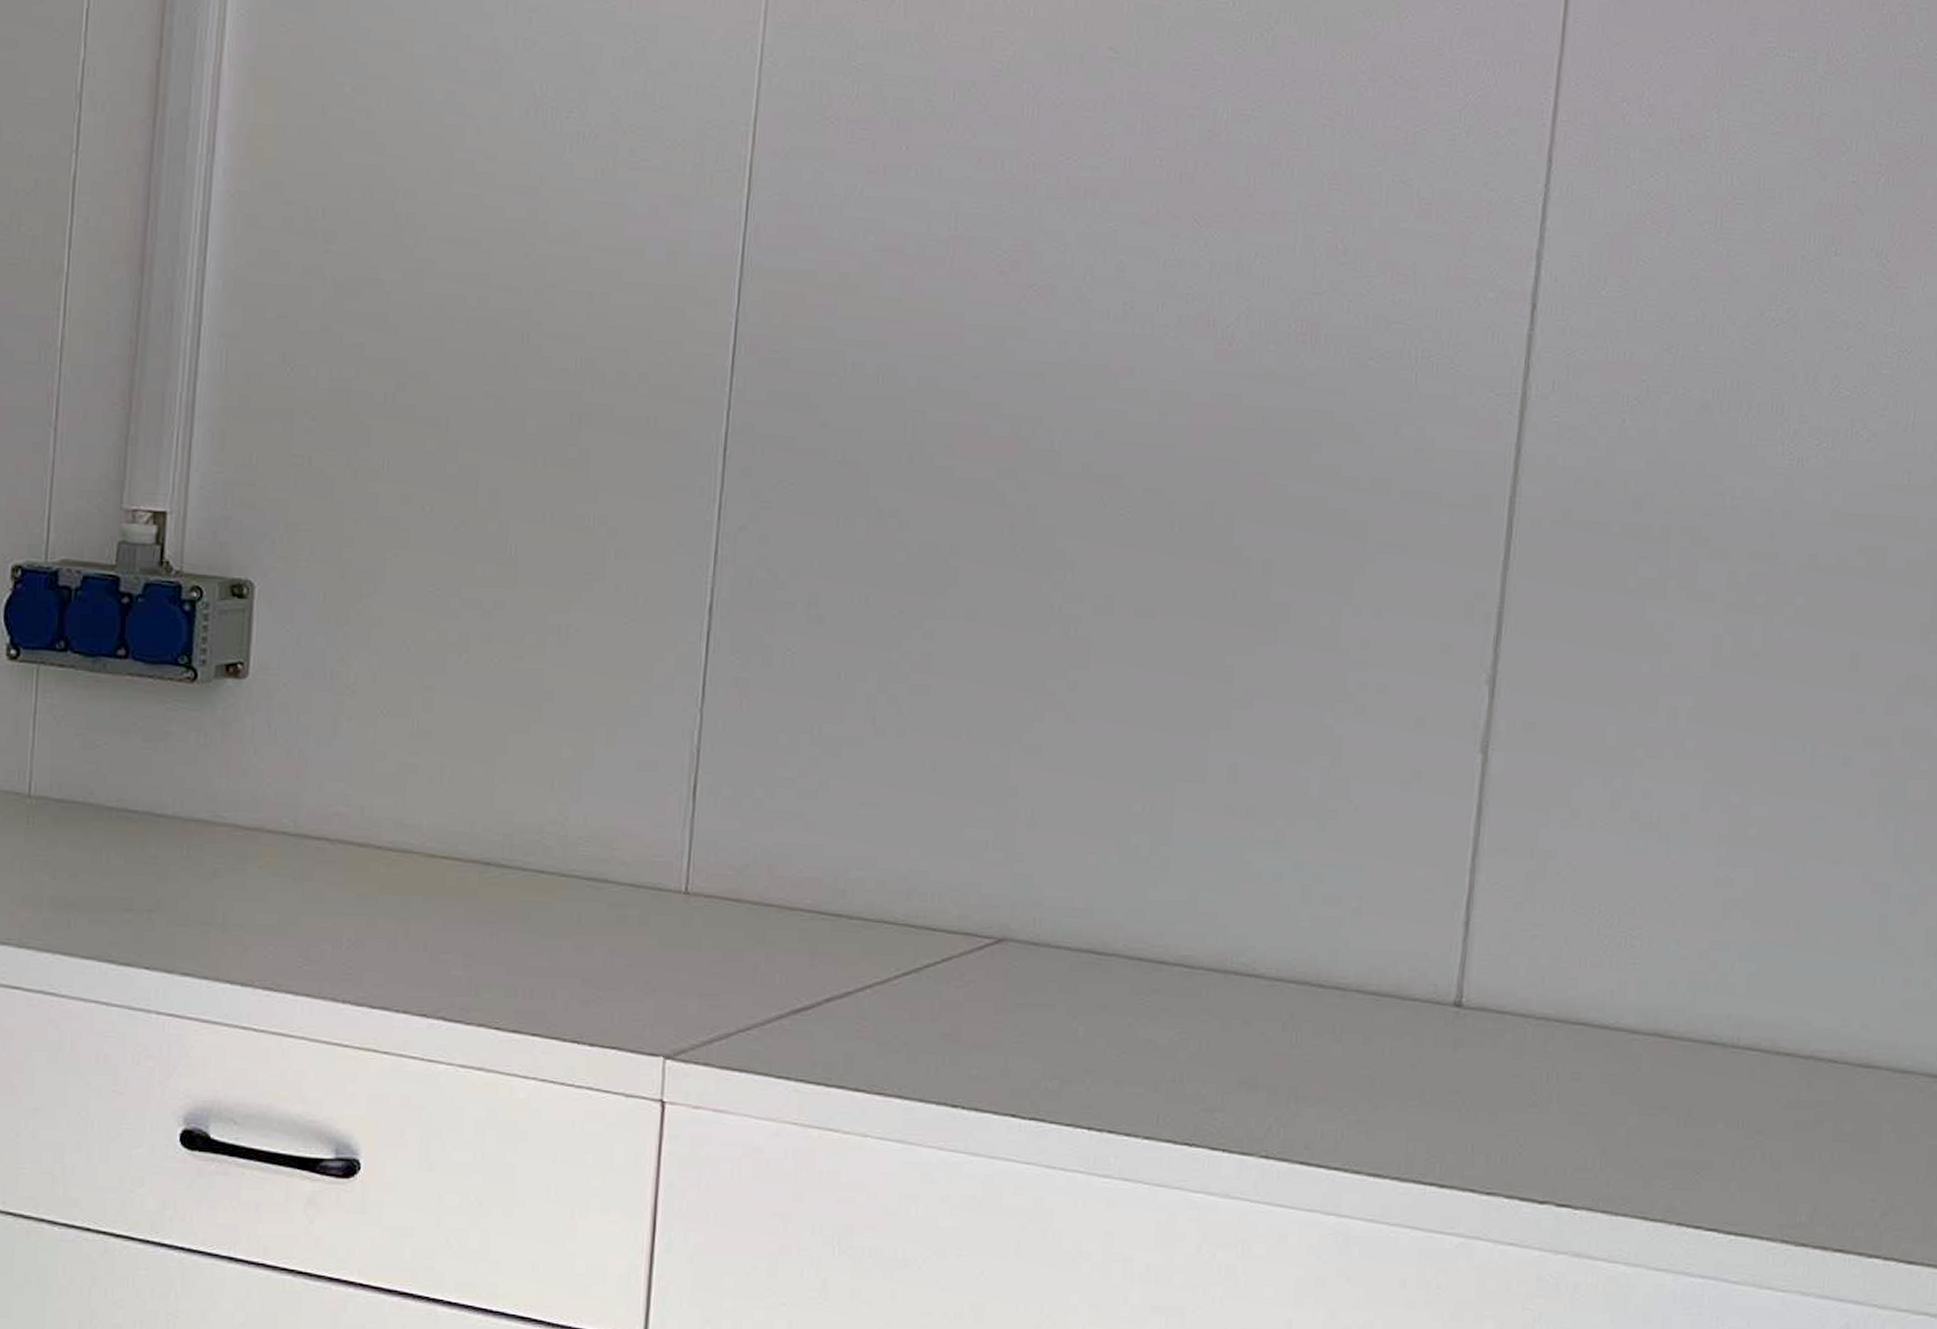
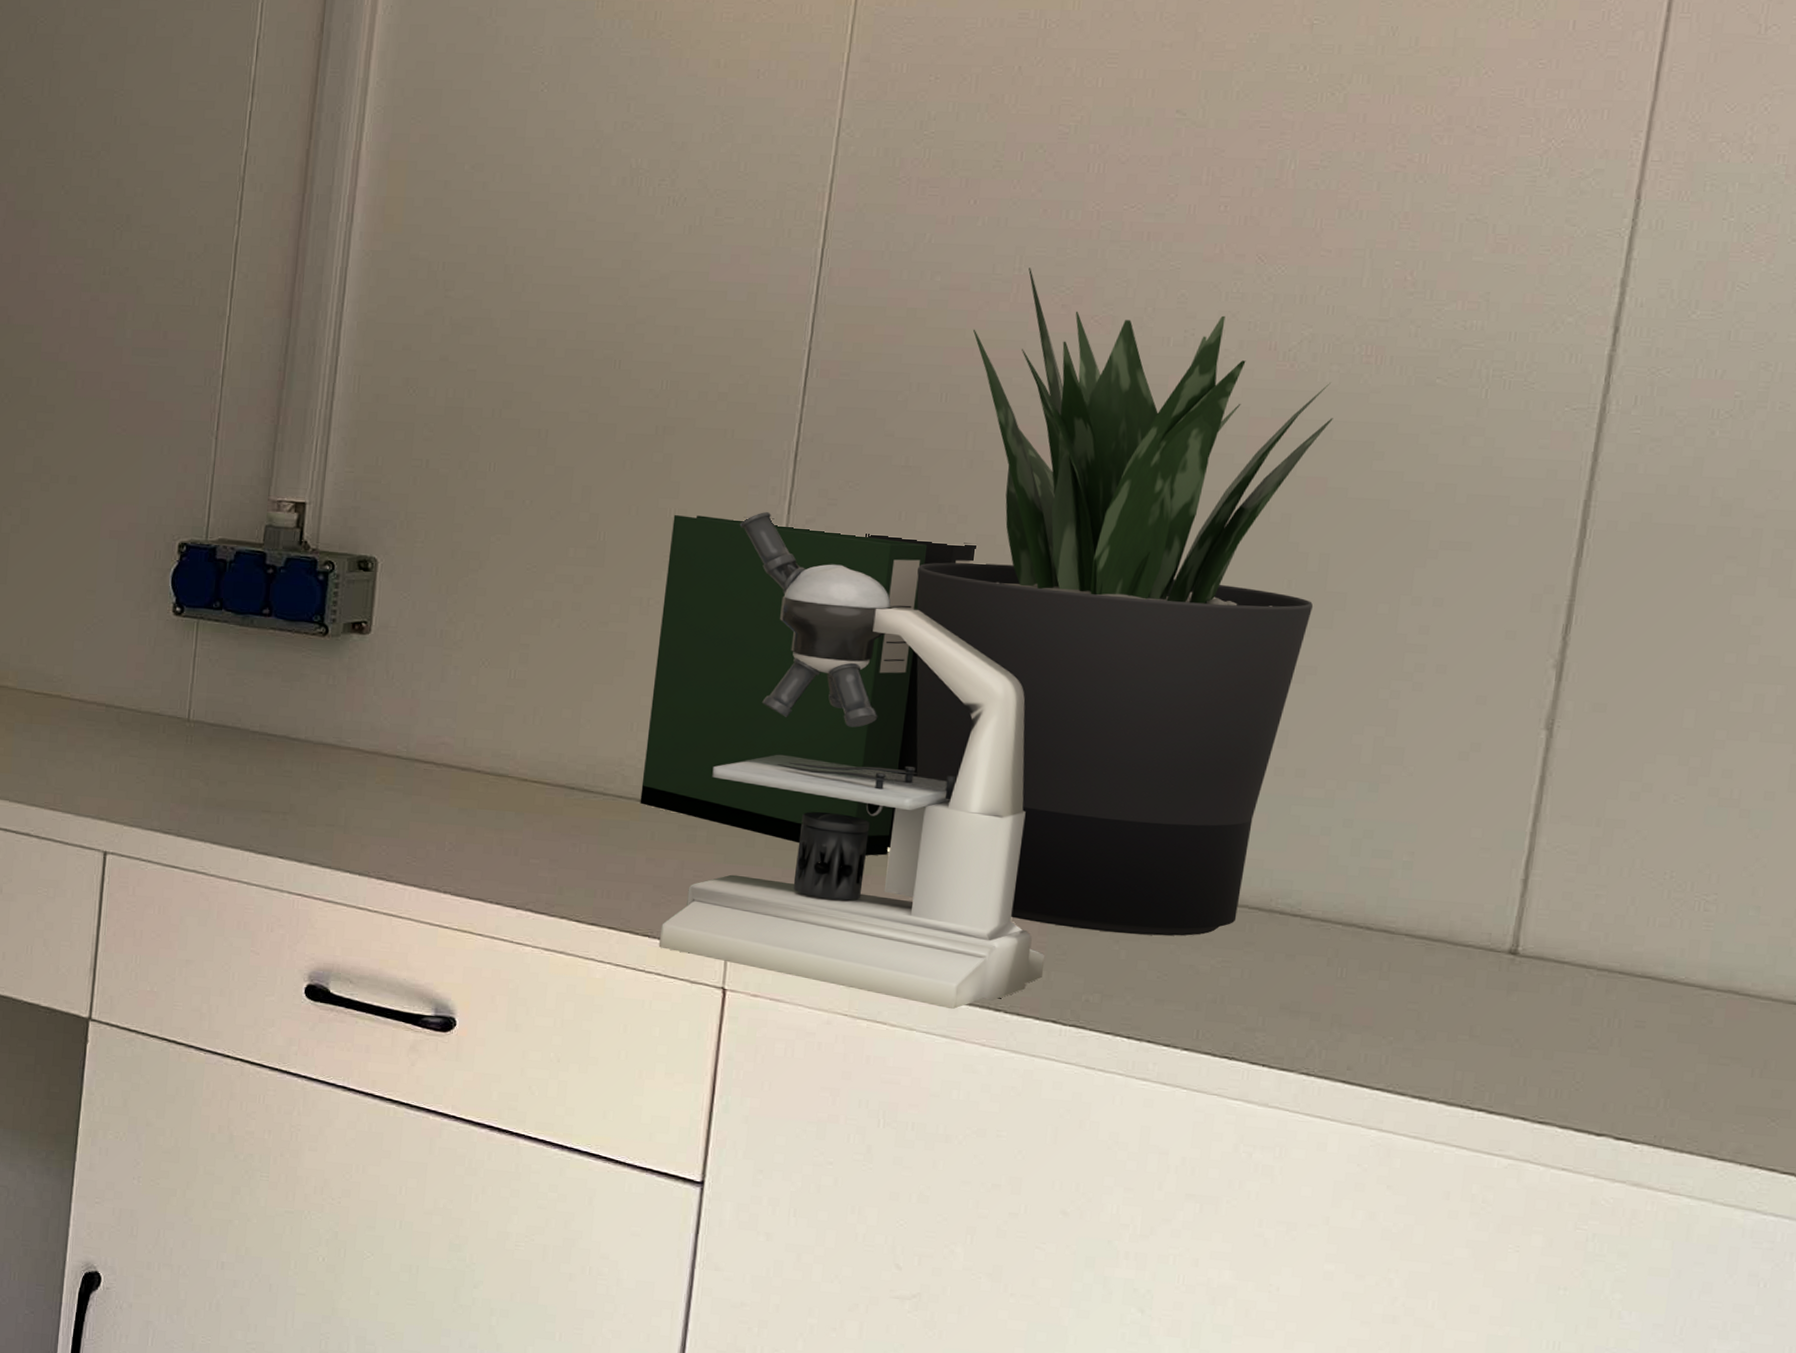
binder: none [564,523,919,930] -> present [640,515,976,856]
microscope: none [589,517,1002,1109] -> present [658,511,1045,1010]
planter: none [857,227,1272,1007] -> present [916,268,1333,936]

